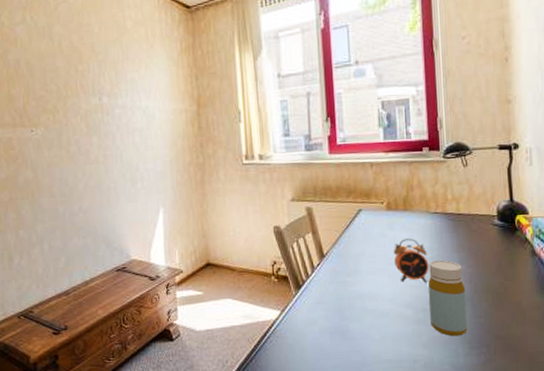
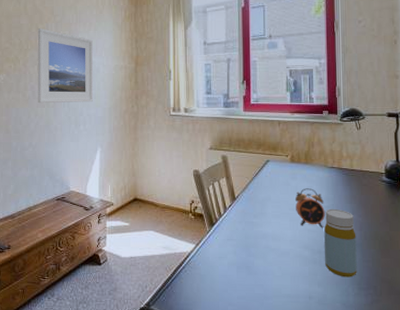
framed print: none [78,70,150,160] -> present [38,28,93,104]

